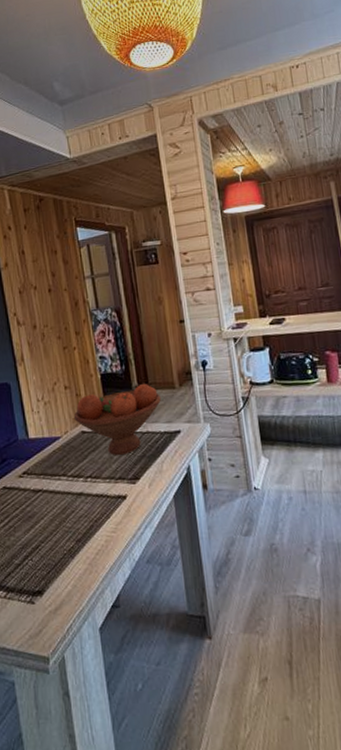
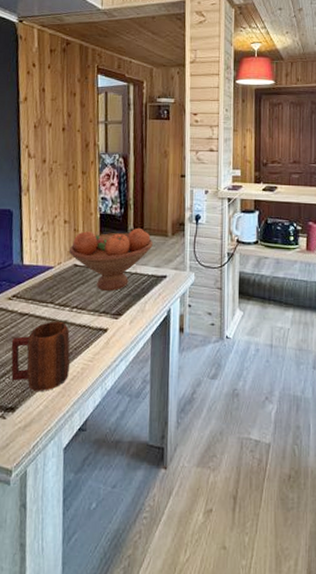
mug: none [28,493,93,571] -> present [11,321,70,391]

